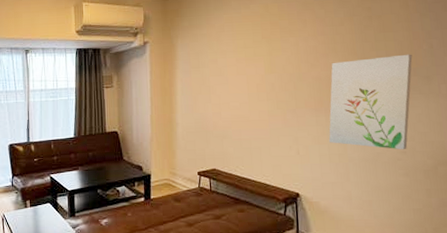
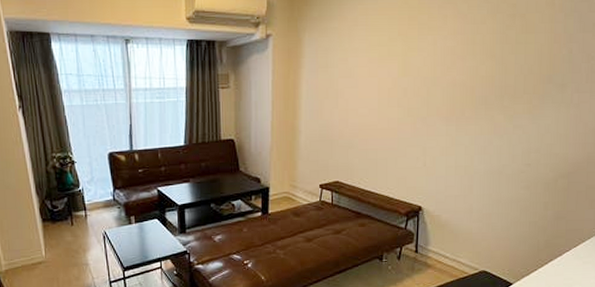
wall art: present [328,54,413,150] -> none [456,59,551,162]

